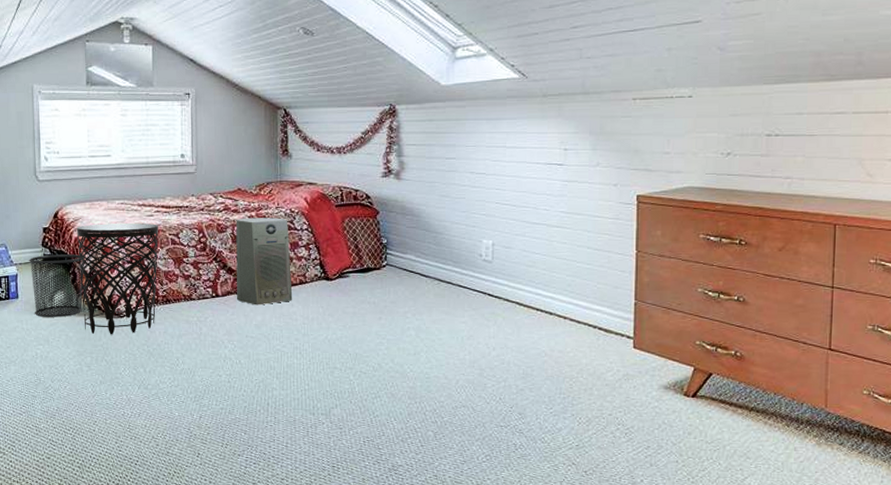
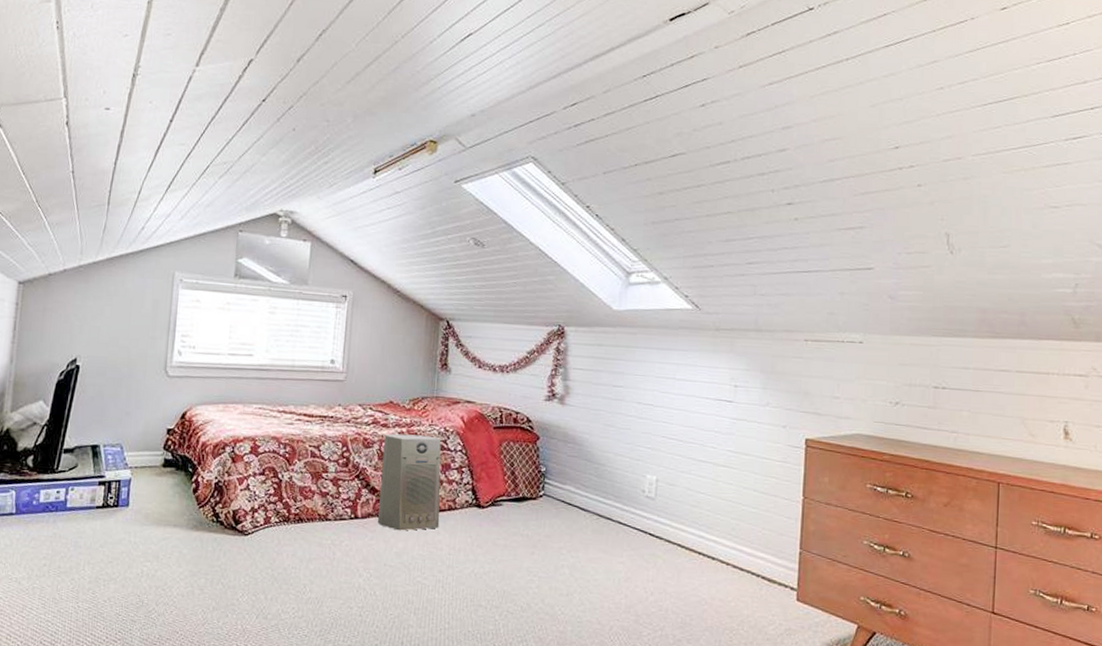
waste bin: present [29,254,85,317] -> none [146,459,211,531]
side table: present [76,224,159,335] -> none [202,428,298,555]

